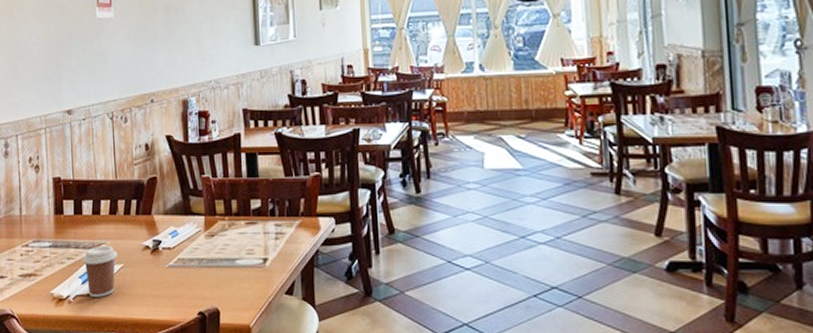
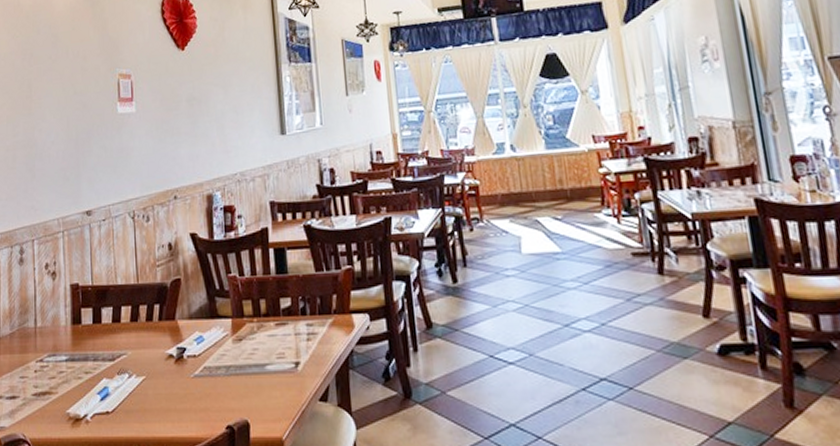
coffee cup: present [82,246,118,297] -> none [100,357,140,415]

